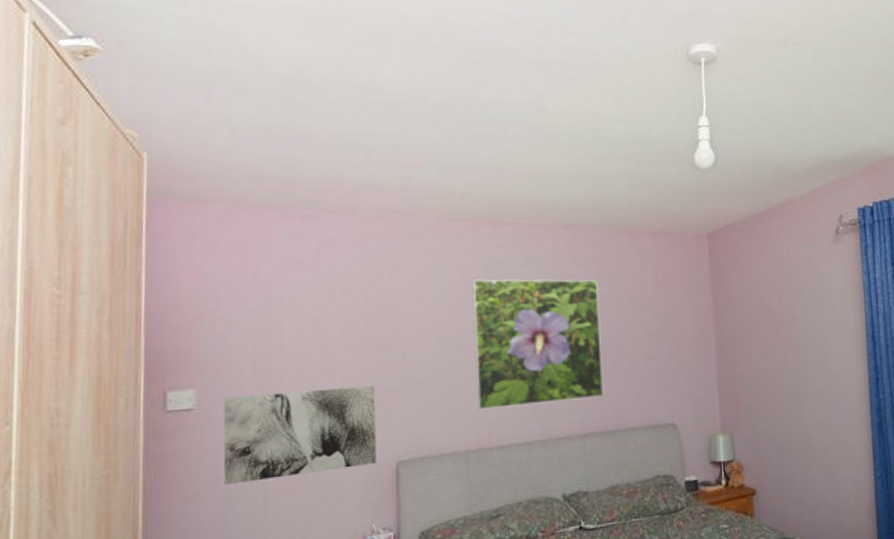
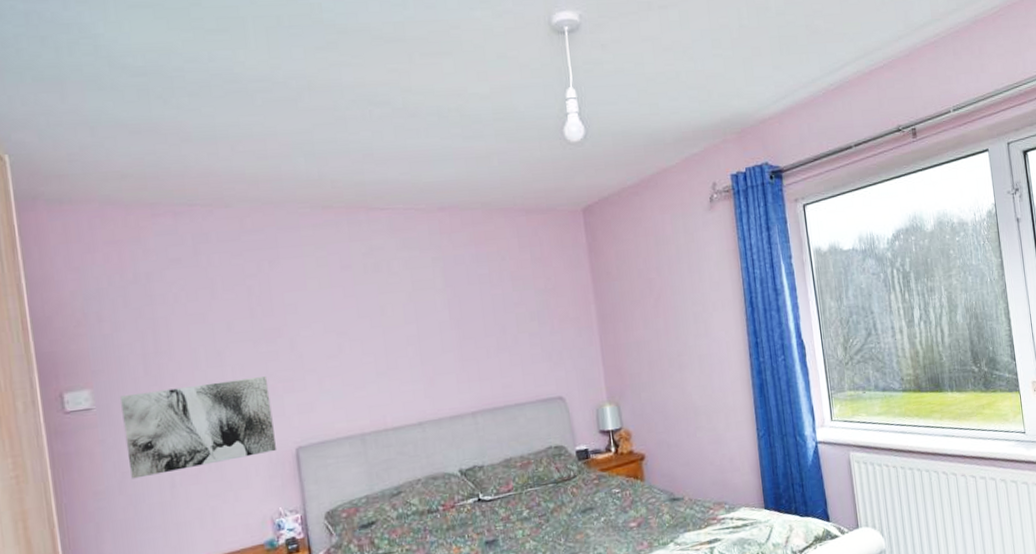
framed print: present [472,279,604,411] -> none [352,261,492,395]

